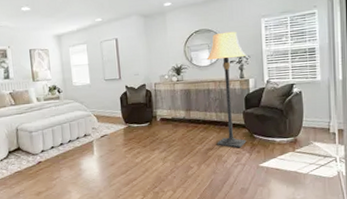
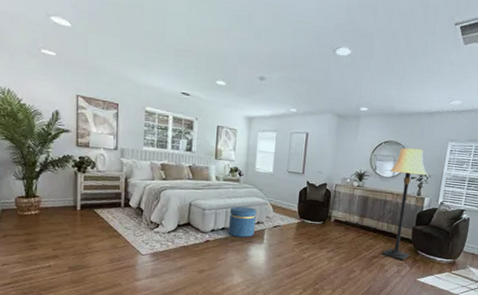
ottoman: none [55,121,83,154] -> present [228,206,256,238]

